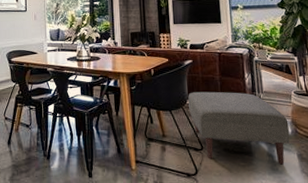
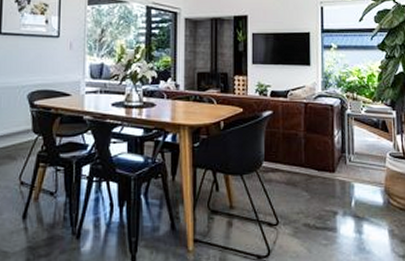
ottoman: present [188,91,290,165] -> none [264,151,381,243]

